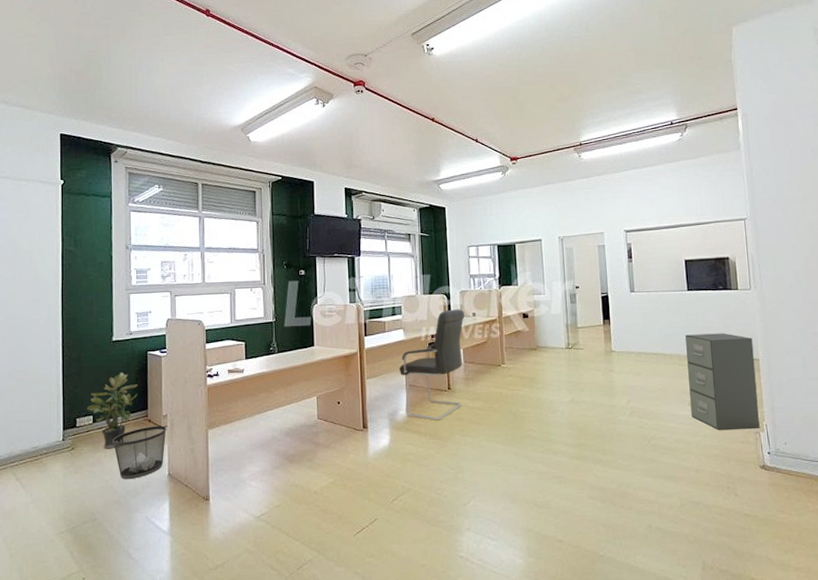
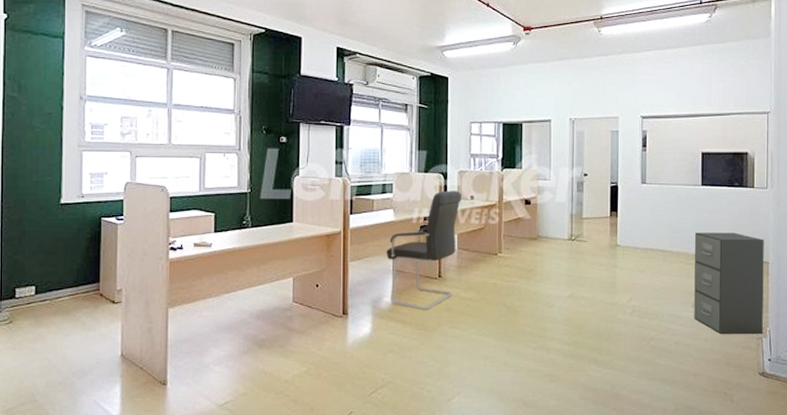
potted plant: present [87,371,137,449] -> none [29,238,88,324]
waste bin: present [112,425,167,480] -> none [57,301,121,359]

